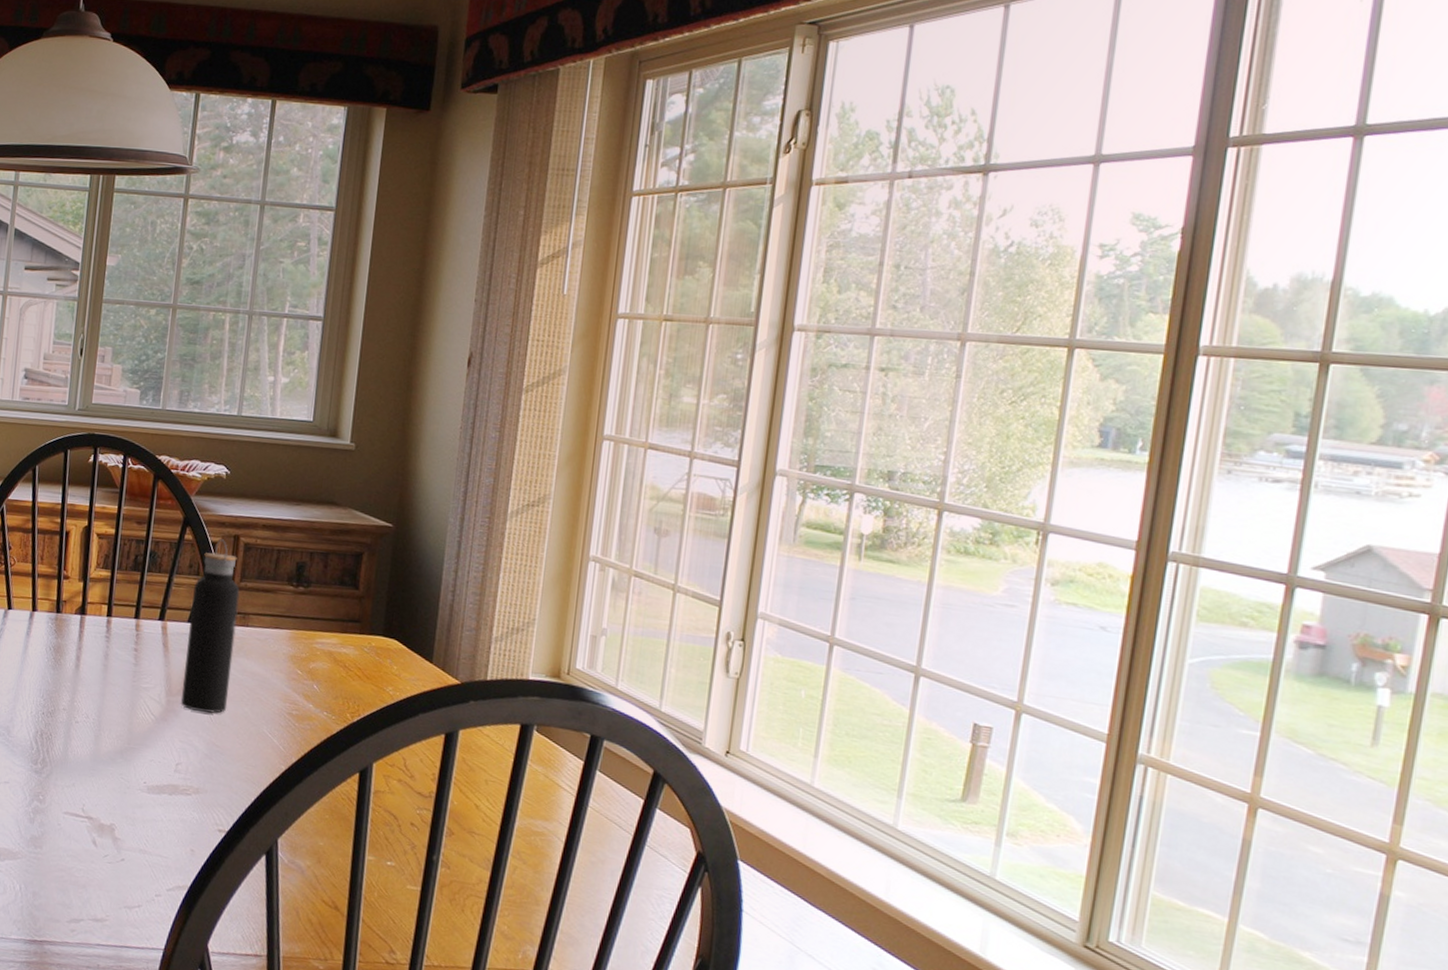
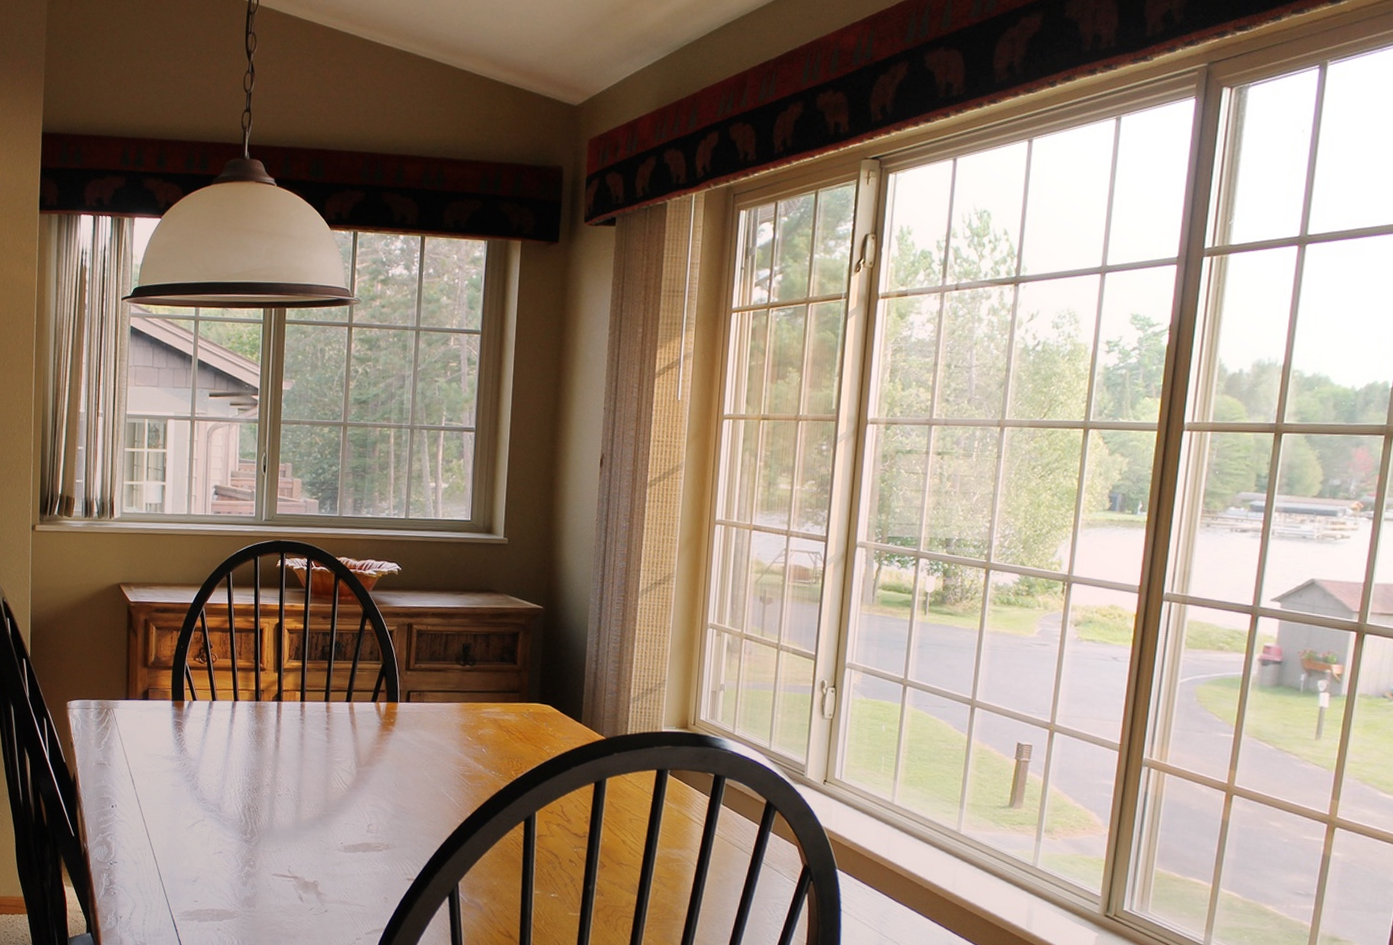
water bottle: present [180,539,240,713] -> none [369,628,415,779]

